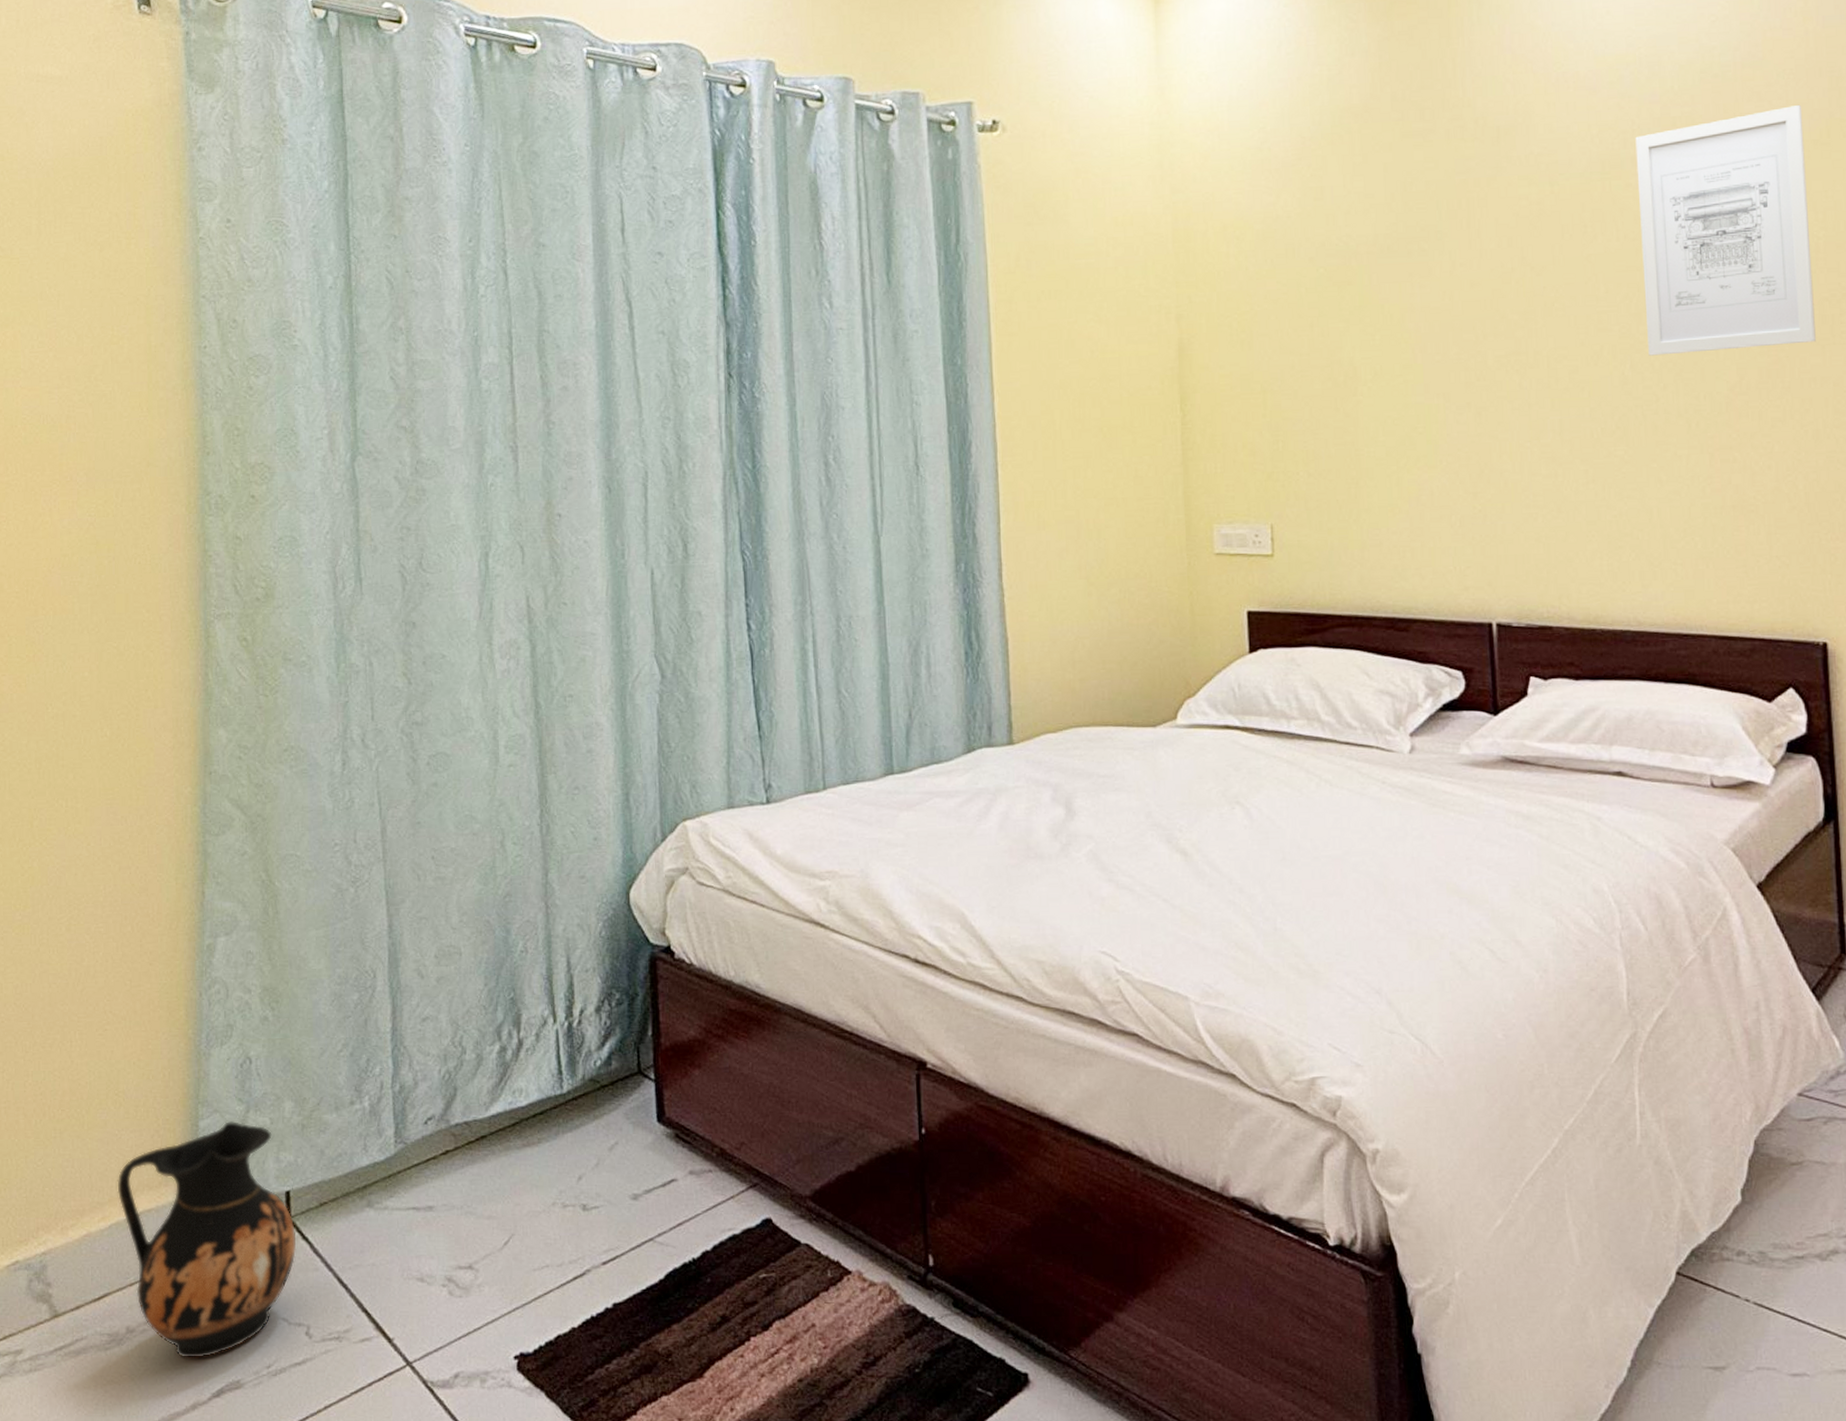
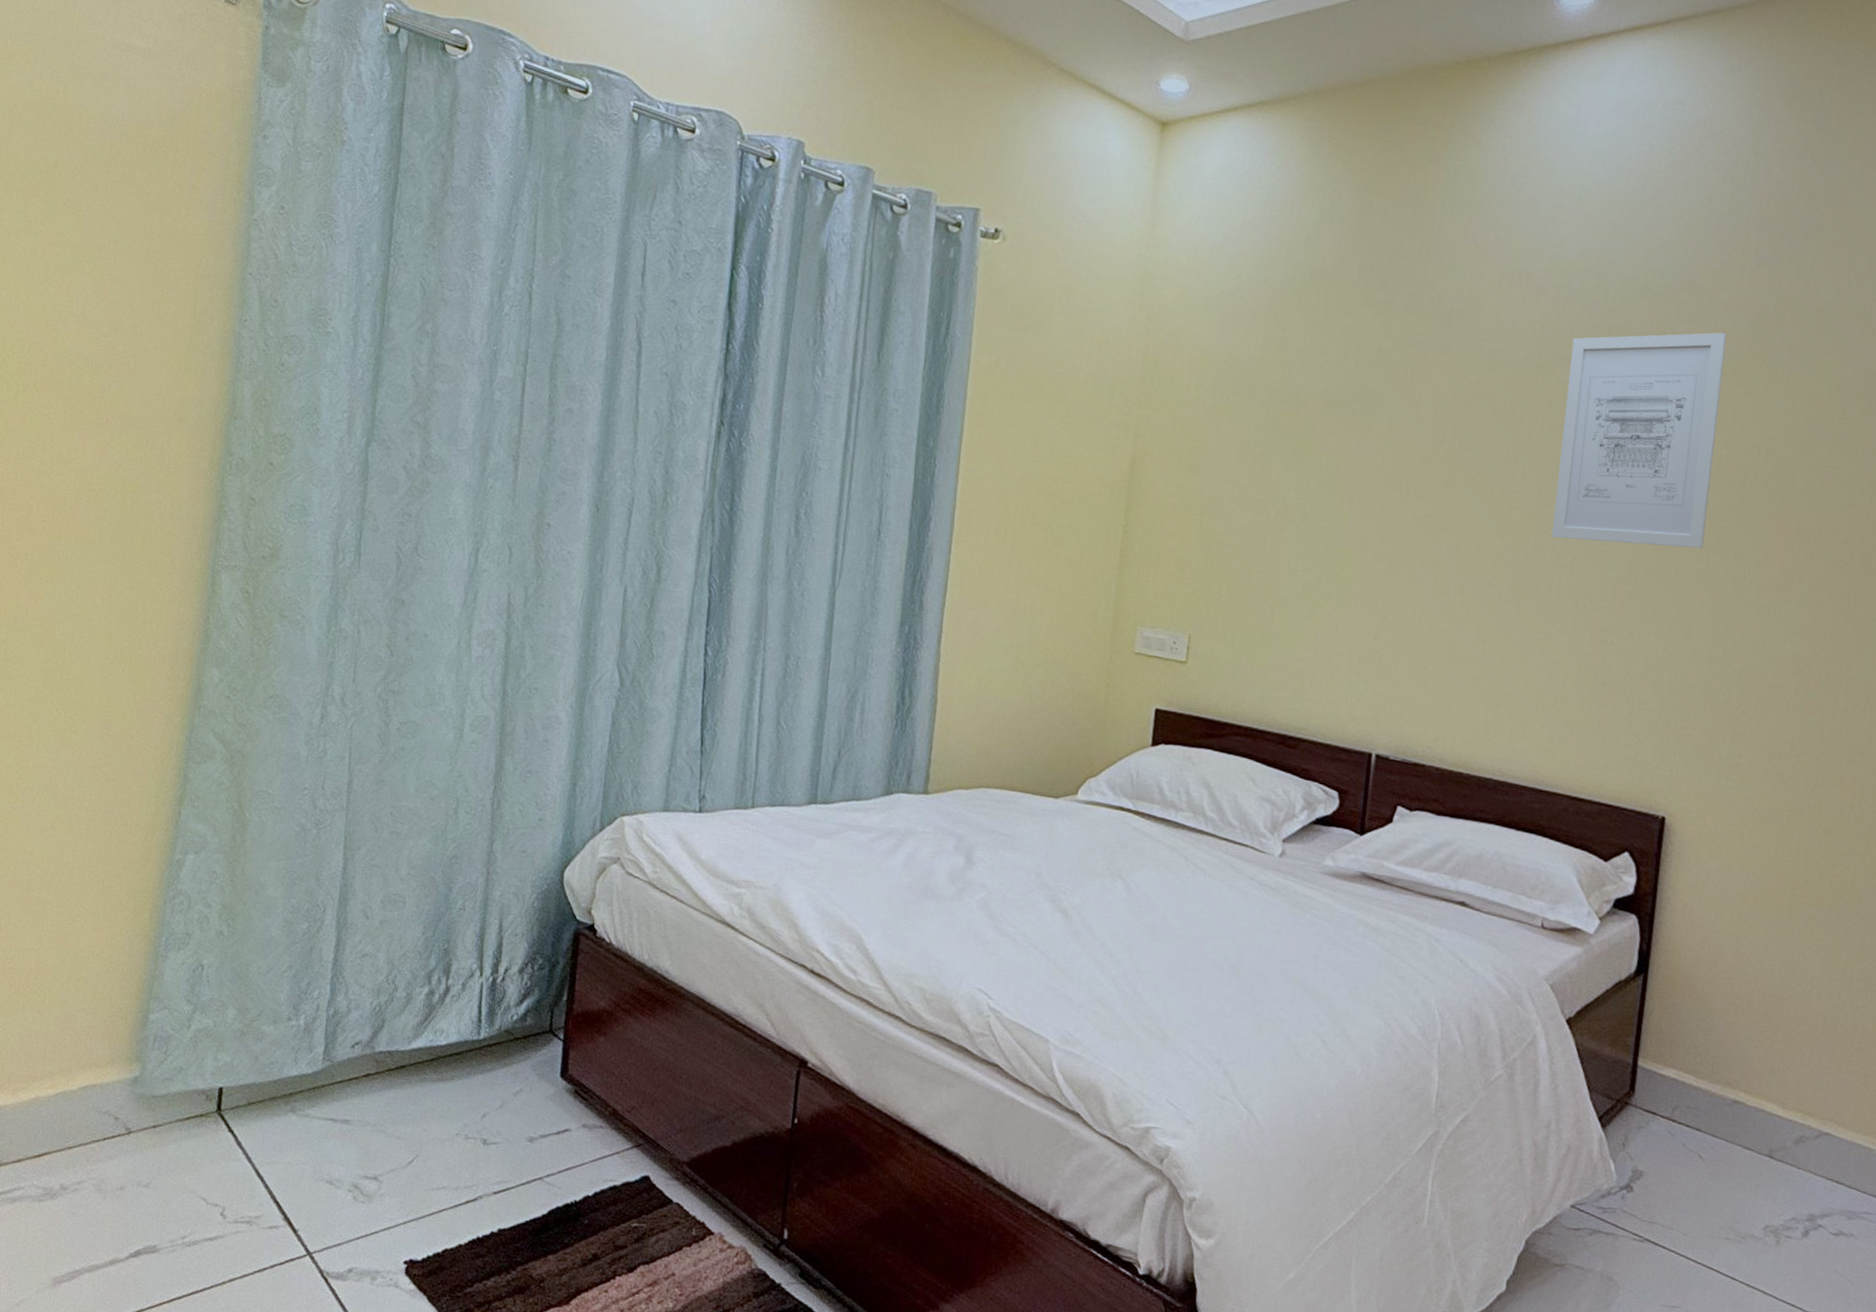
ceramic jug: present [117,1121,297,1358] -> none [67,1018,224,1222]

